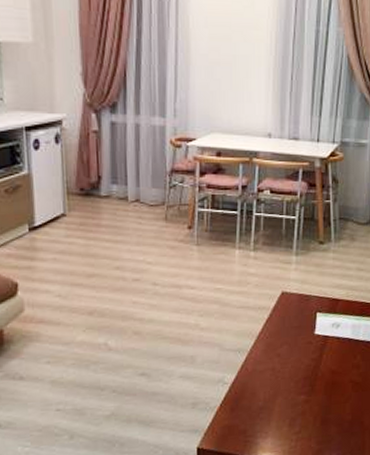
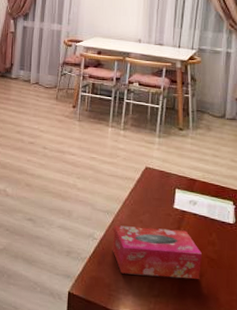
tissue box: none [246,357,346,416] -> present [112,225,202,280]

